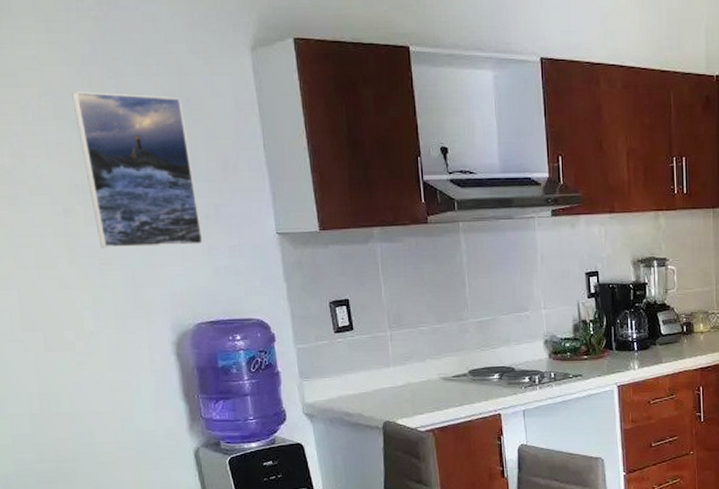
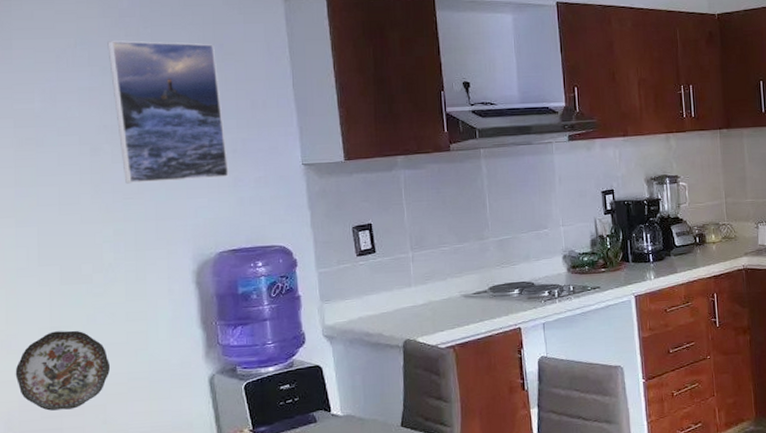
decorative plate: none [9,397,99,476] -> present [15,330,111,411]

